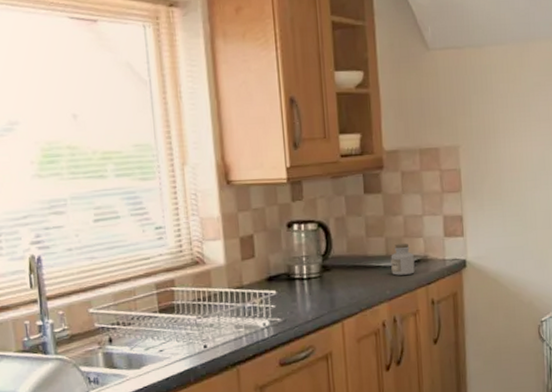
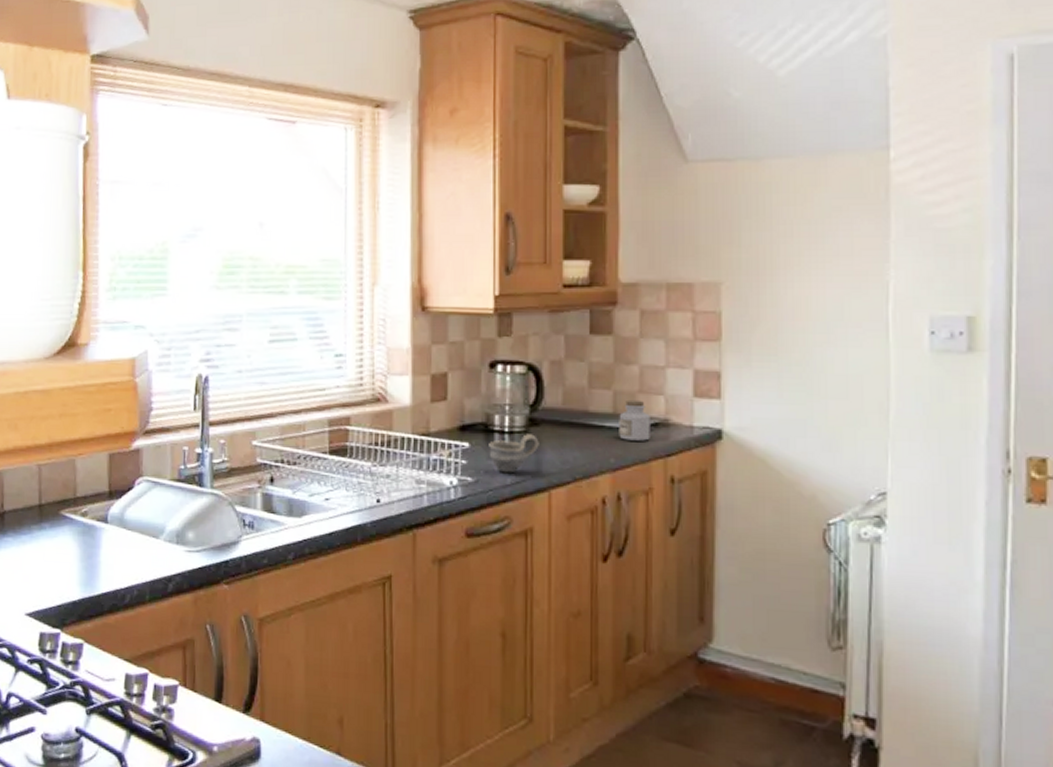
cup: none [292,278,332,312] -> present [489,434,539,474]

